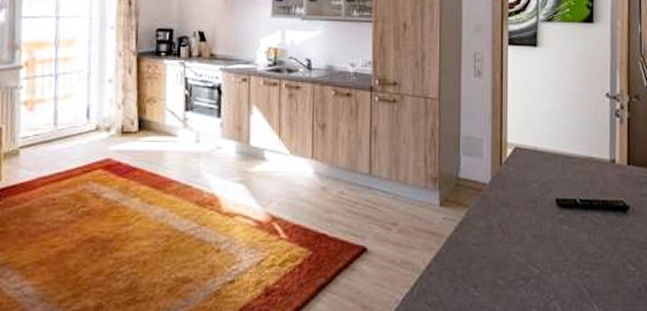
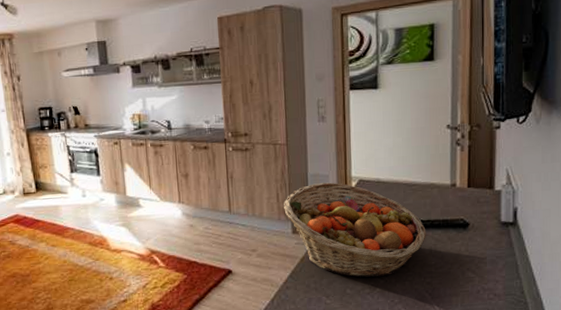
fruit basket: none [432,147,585,266] -> present [284,182,426,278]

